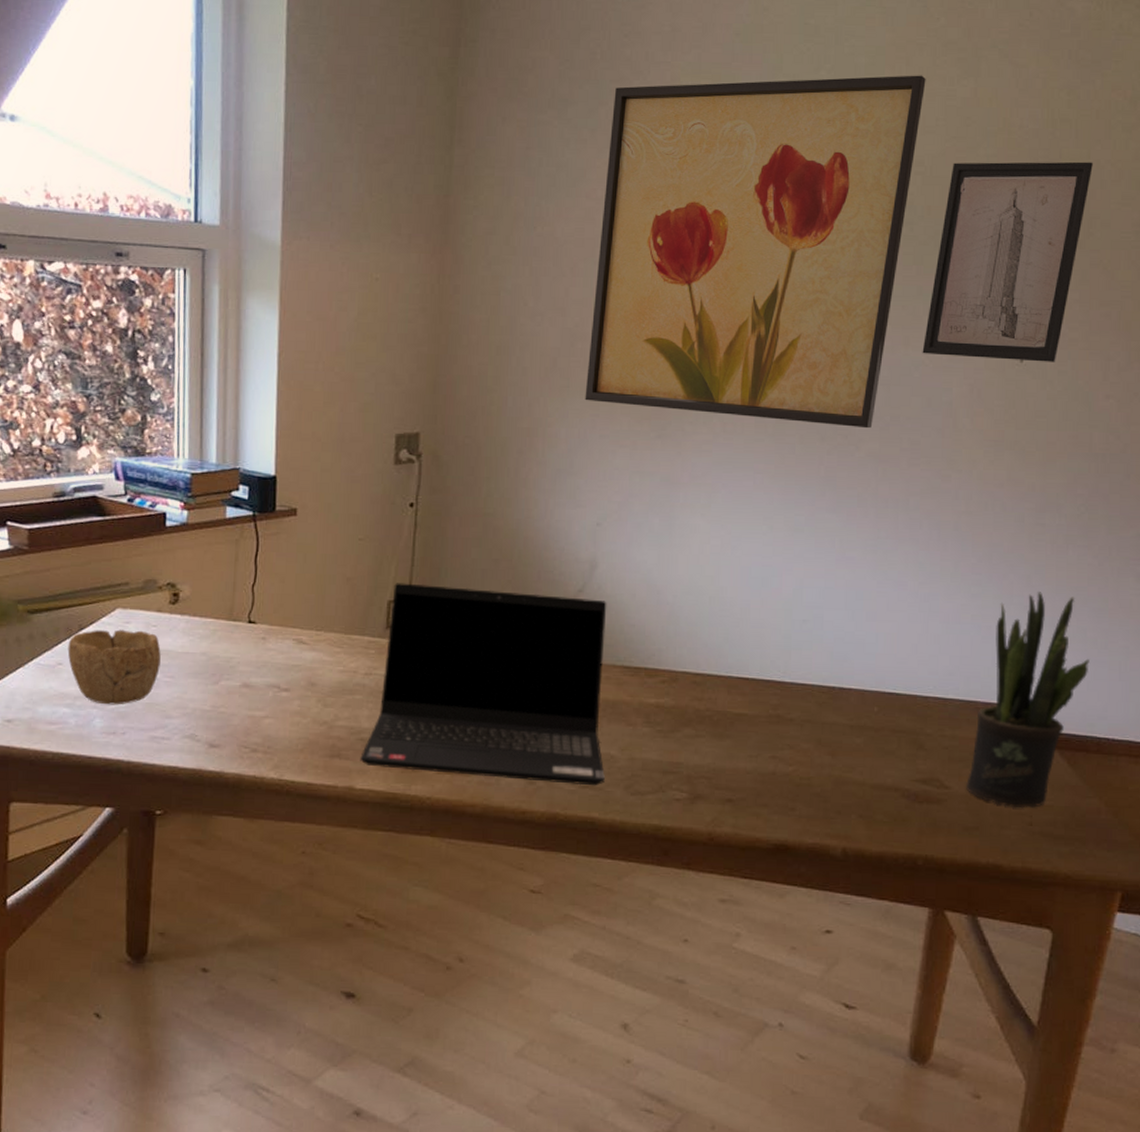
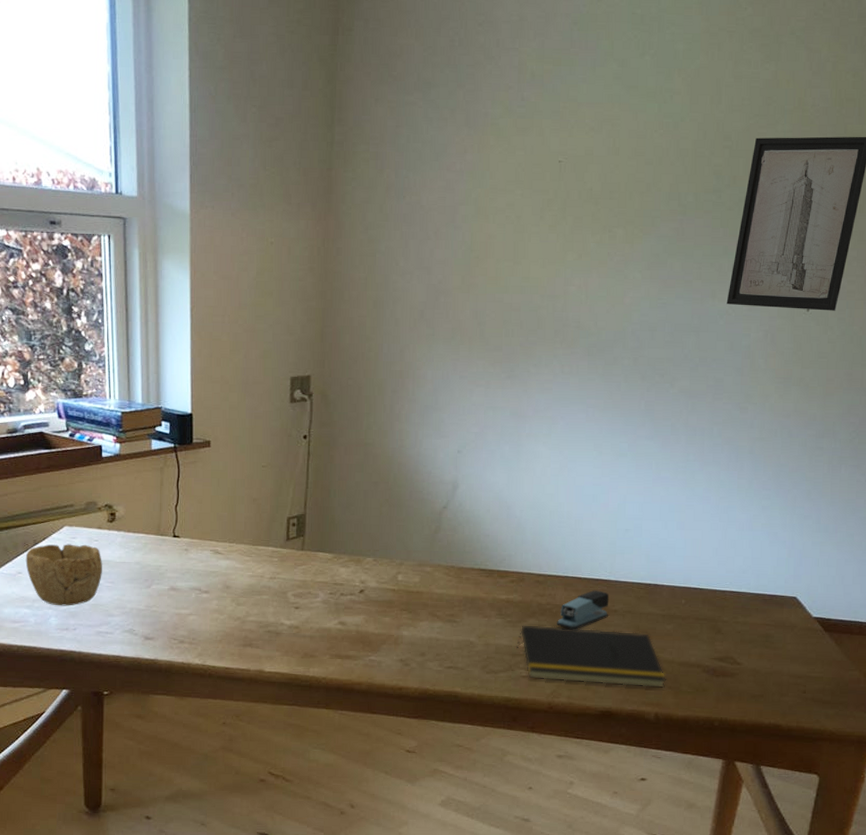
laptop computer: present [360,583,607,786] -> none [268,502,467,667]
wall art: present [585,75,926,429] -> none [447,59,734,369]
notepad: none [668,735,856,817] -> present [516,625,666,689]
stapler: none [717,694,784,743] -> present [556,590,610,630]
potted plant: present [966,592,1090,809] -> none [754,504,855,680]

